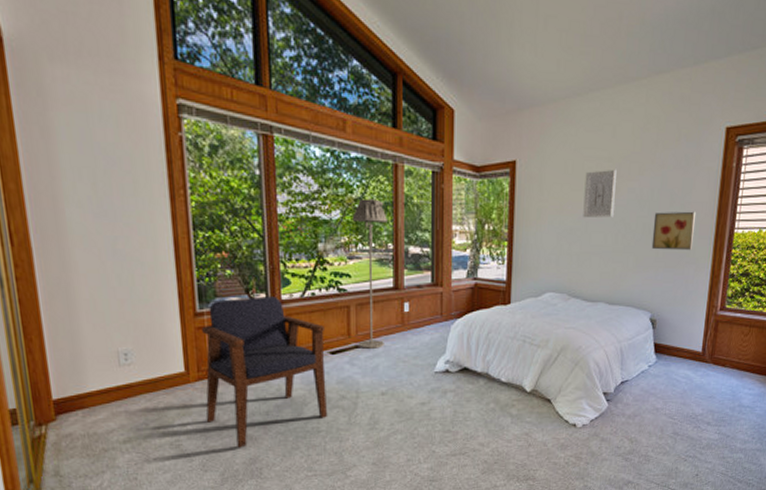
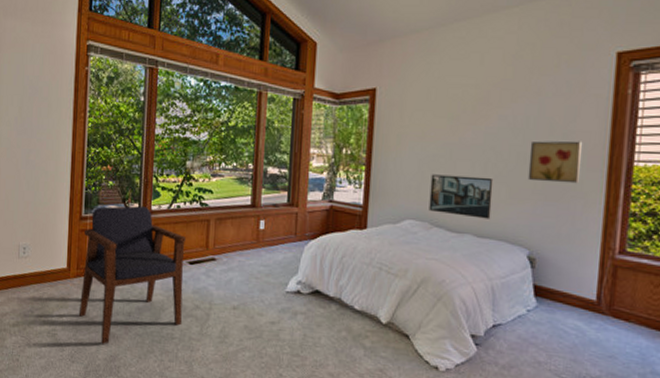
floor lamp: present [352,198,388,349] -> none [214,122,250,263]
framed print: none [567,247,623,287] -> present [429,174,494,219]
wall art: present [583,170,616,218] -> none [447,97,485,145]

